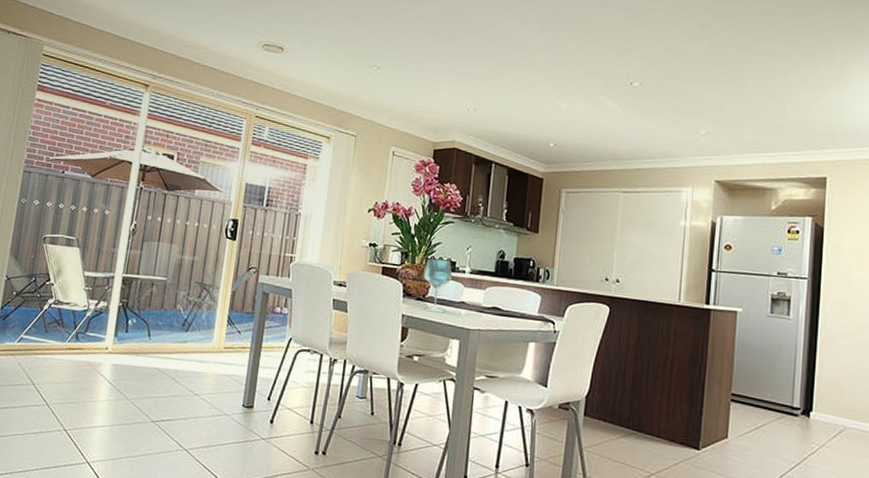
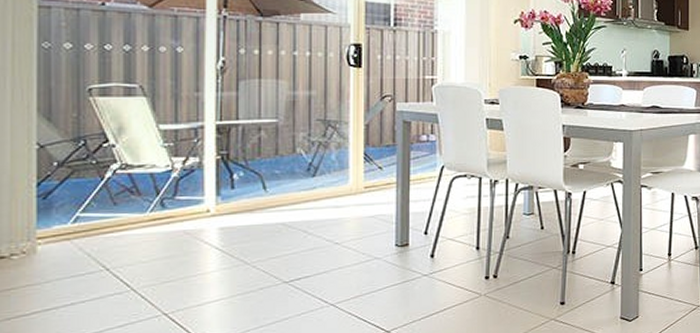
wine glass: present [423,258,453,313] -> none [580,65,610,119]

